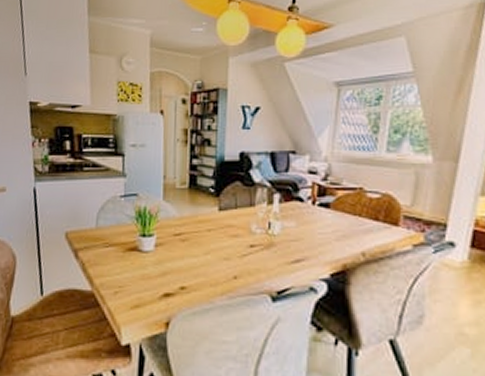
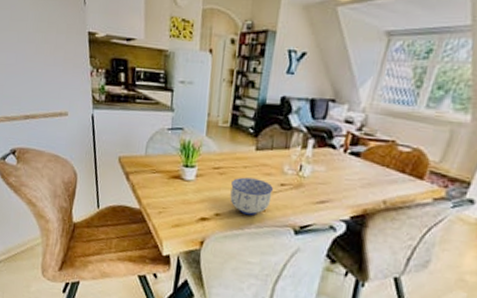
bowl: none [195,242,242,284] -> present [230,177,273,215]

